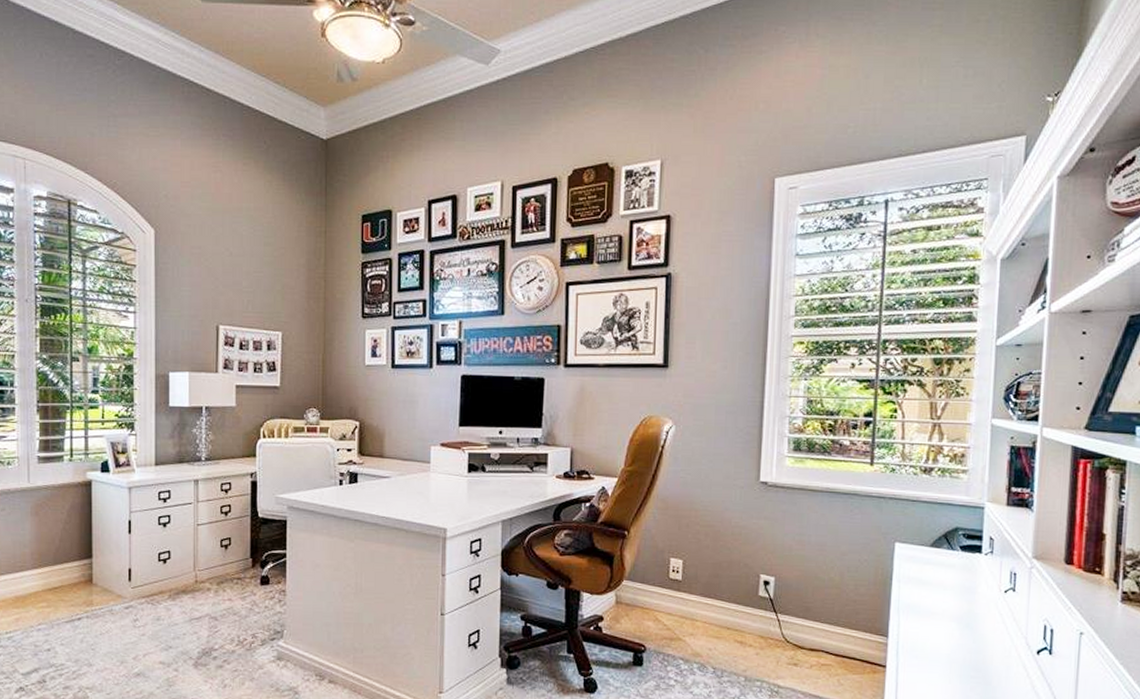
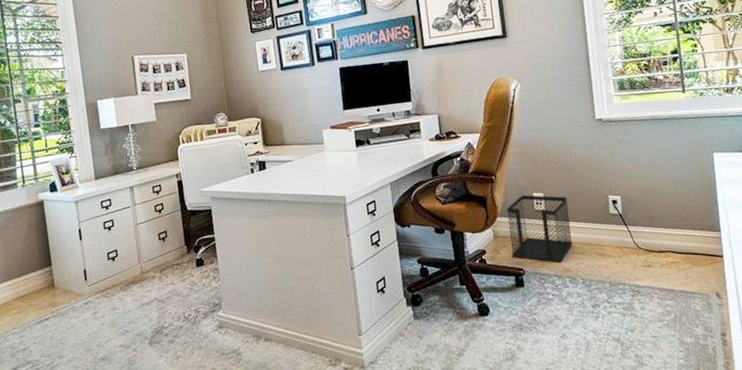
wastebasket: none [634,558,711,644] -> present [506,195,573,263]

